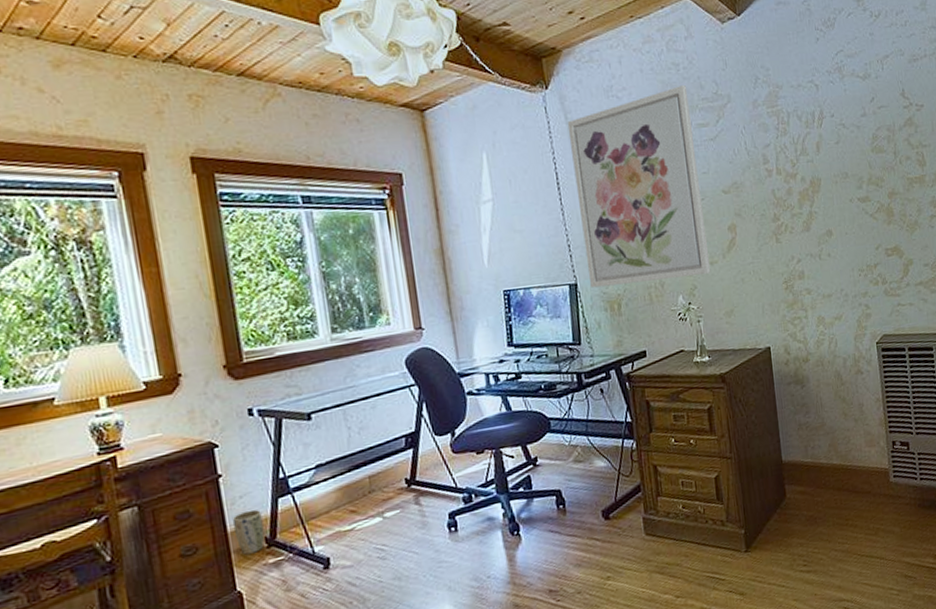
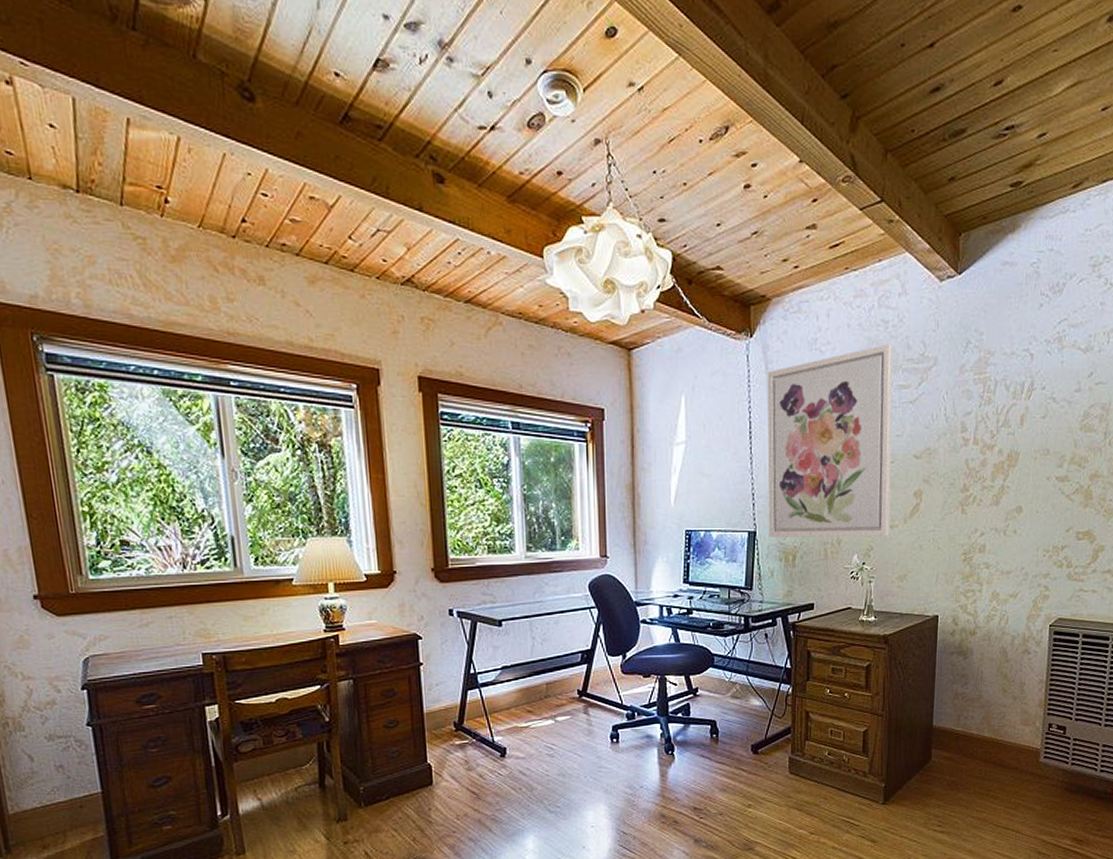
plant pot: present [233,509,265,555] -> none [429,696,454,734]

